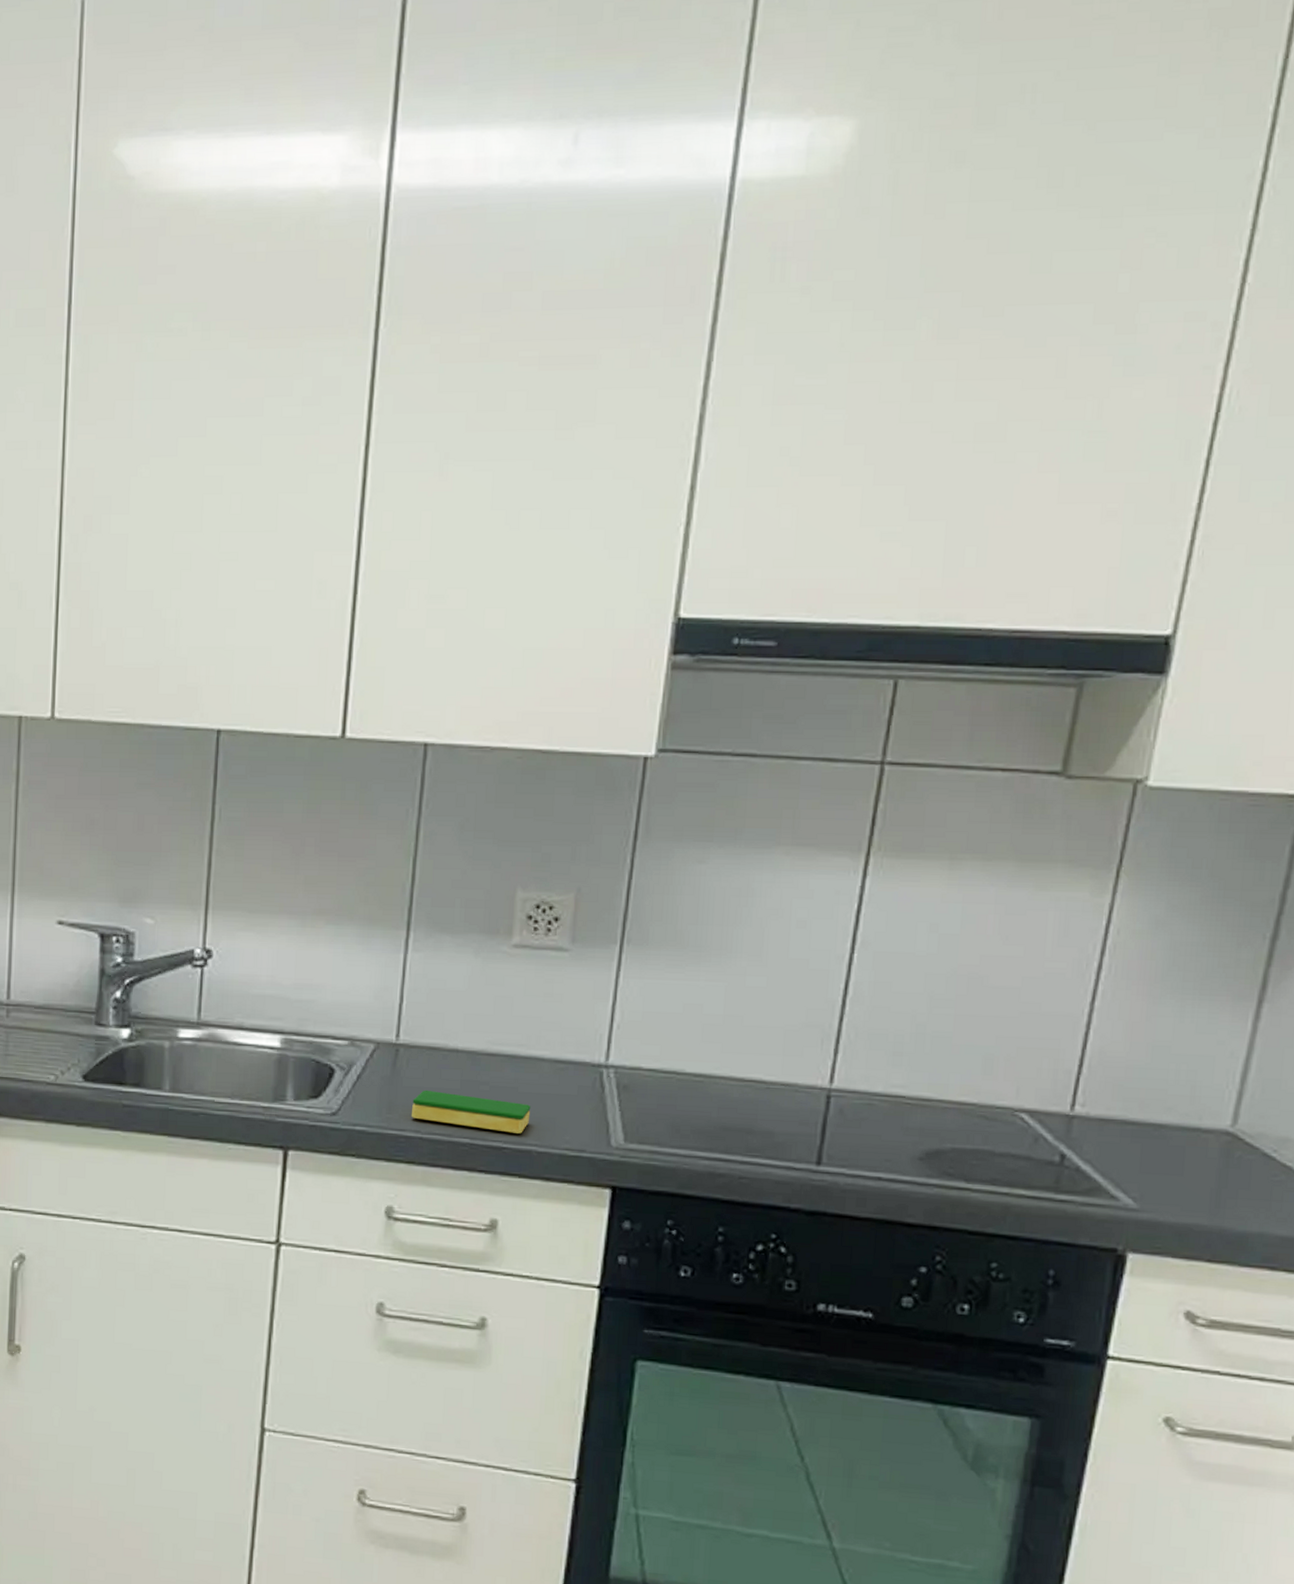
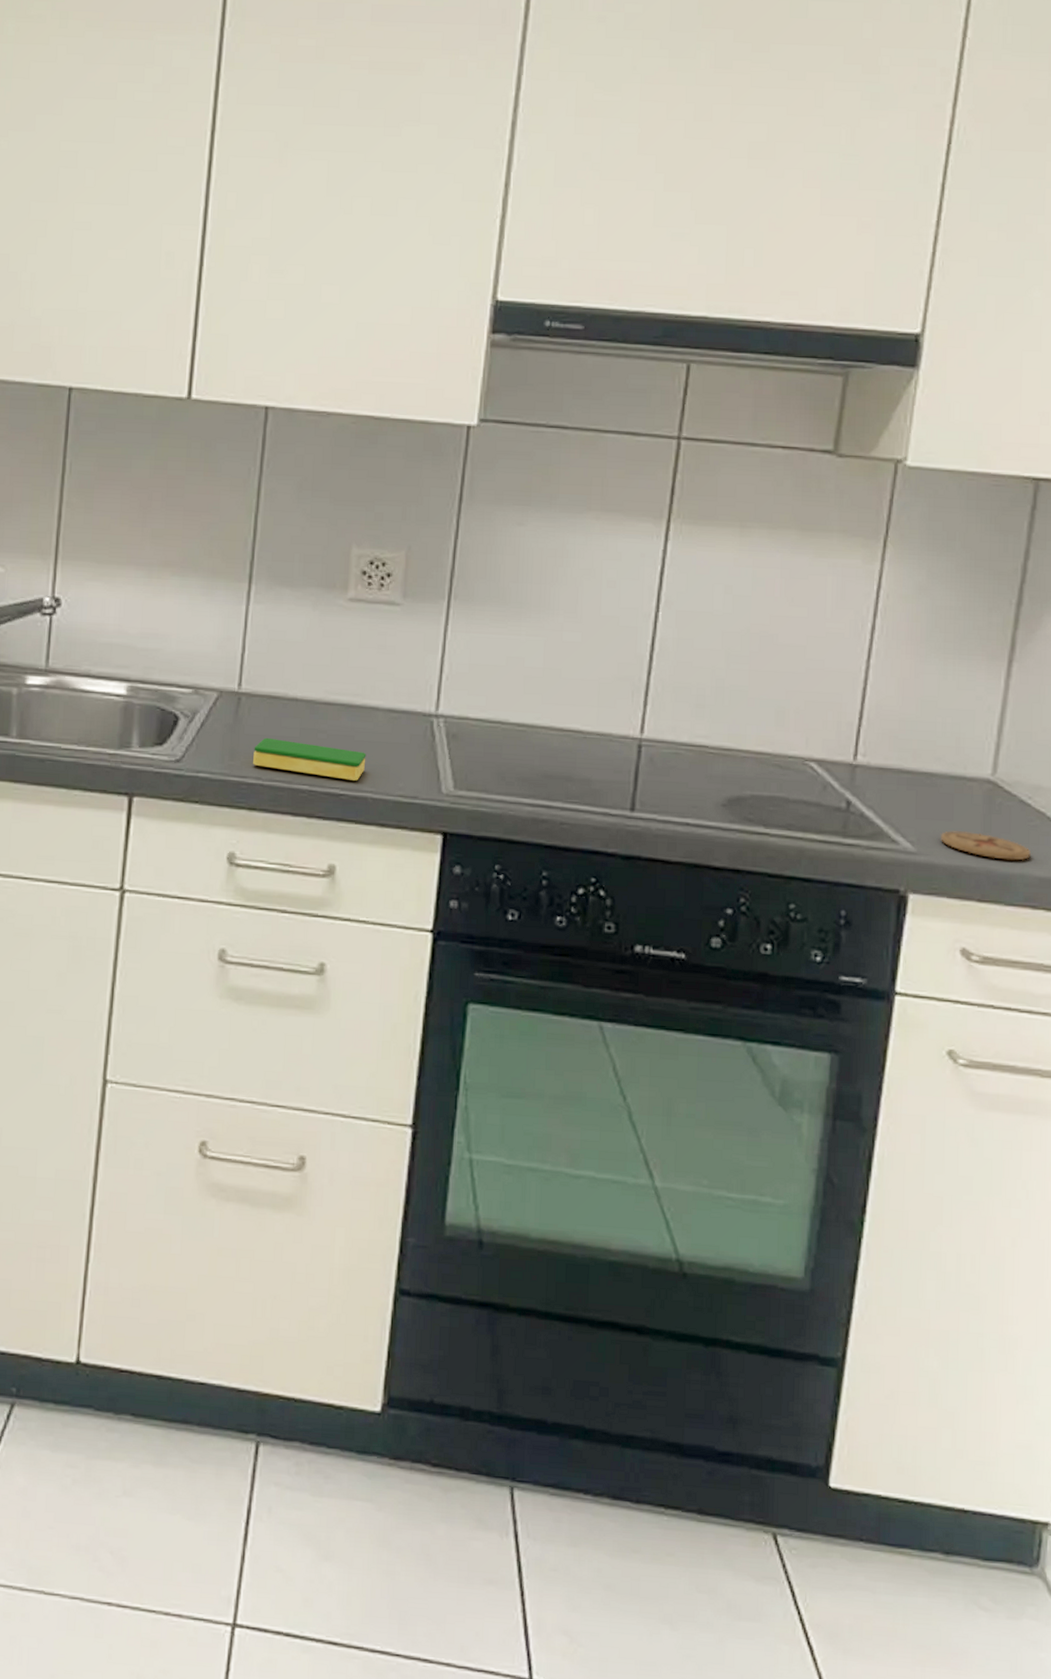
coaster: none [1168,1186,1274,1219] -> present [941,831,1032,861]

